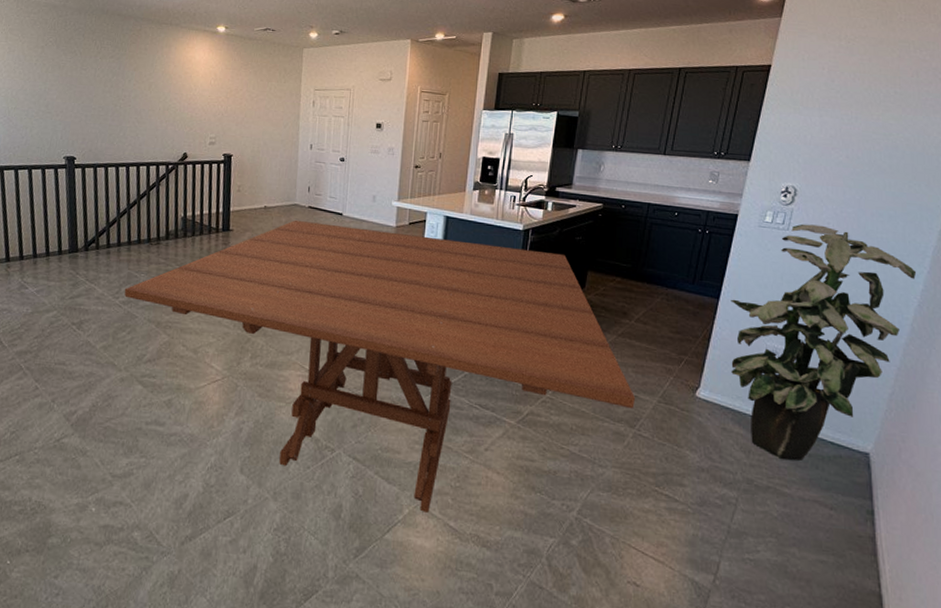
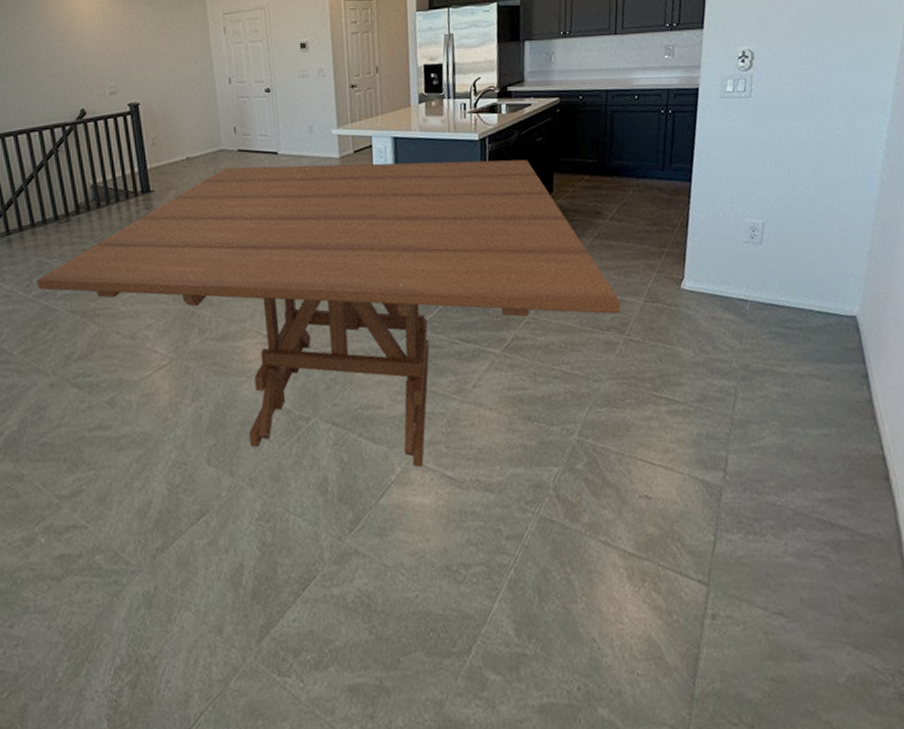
indoor plant: present [731,223,917,461] -> none [703,87,880,339]

